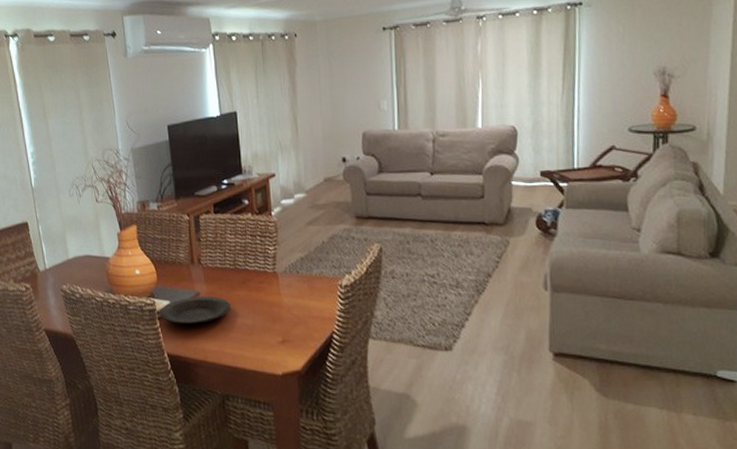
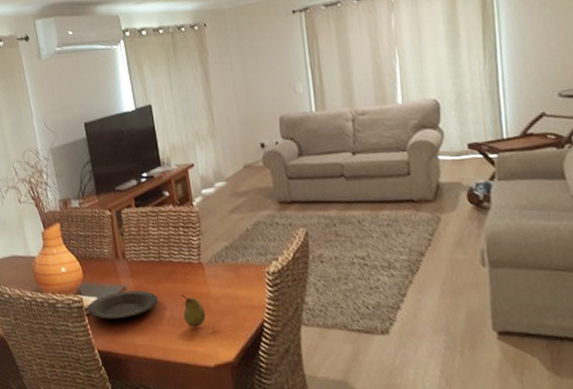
fruit: none [253,303,277,336] -> present [181,295,206,328]

